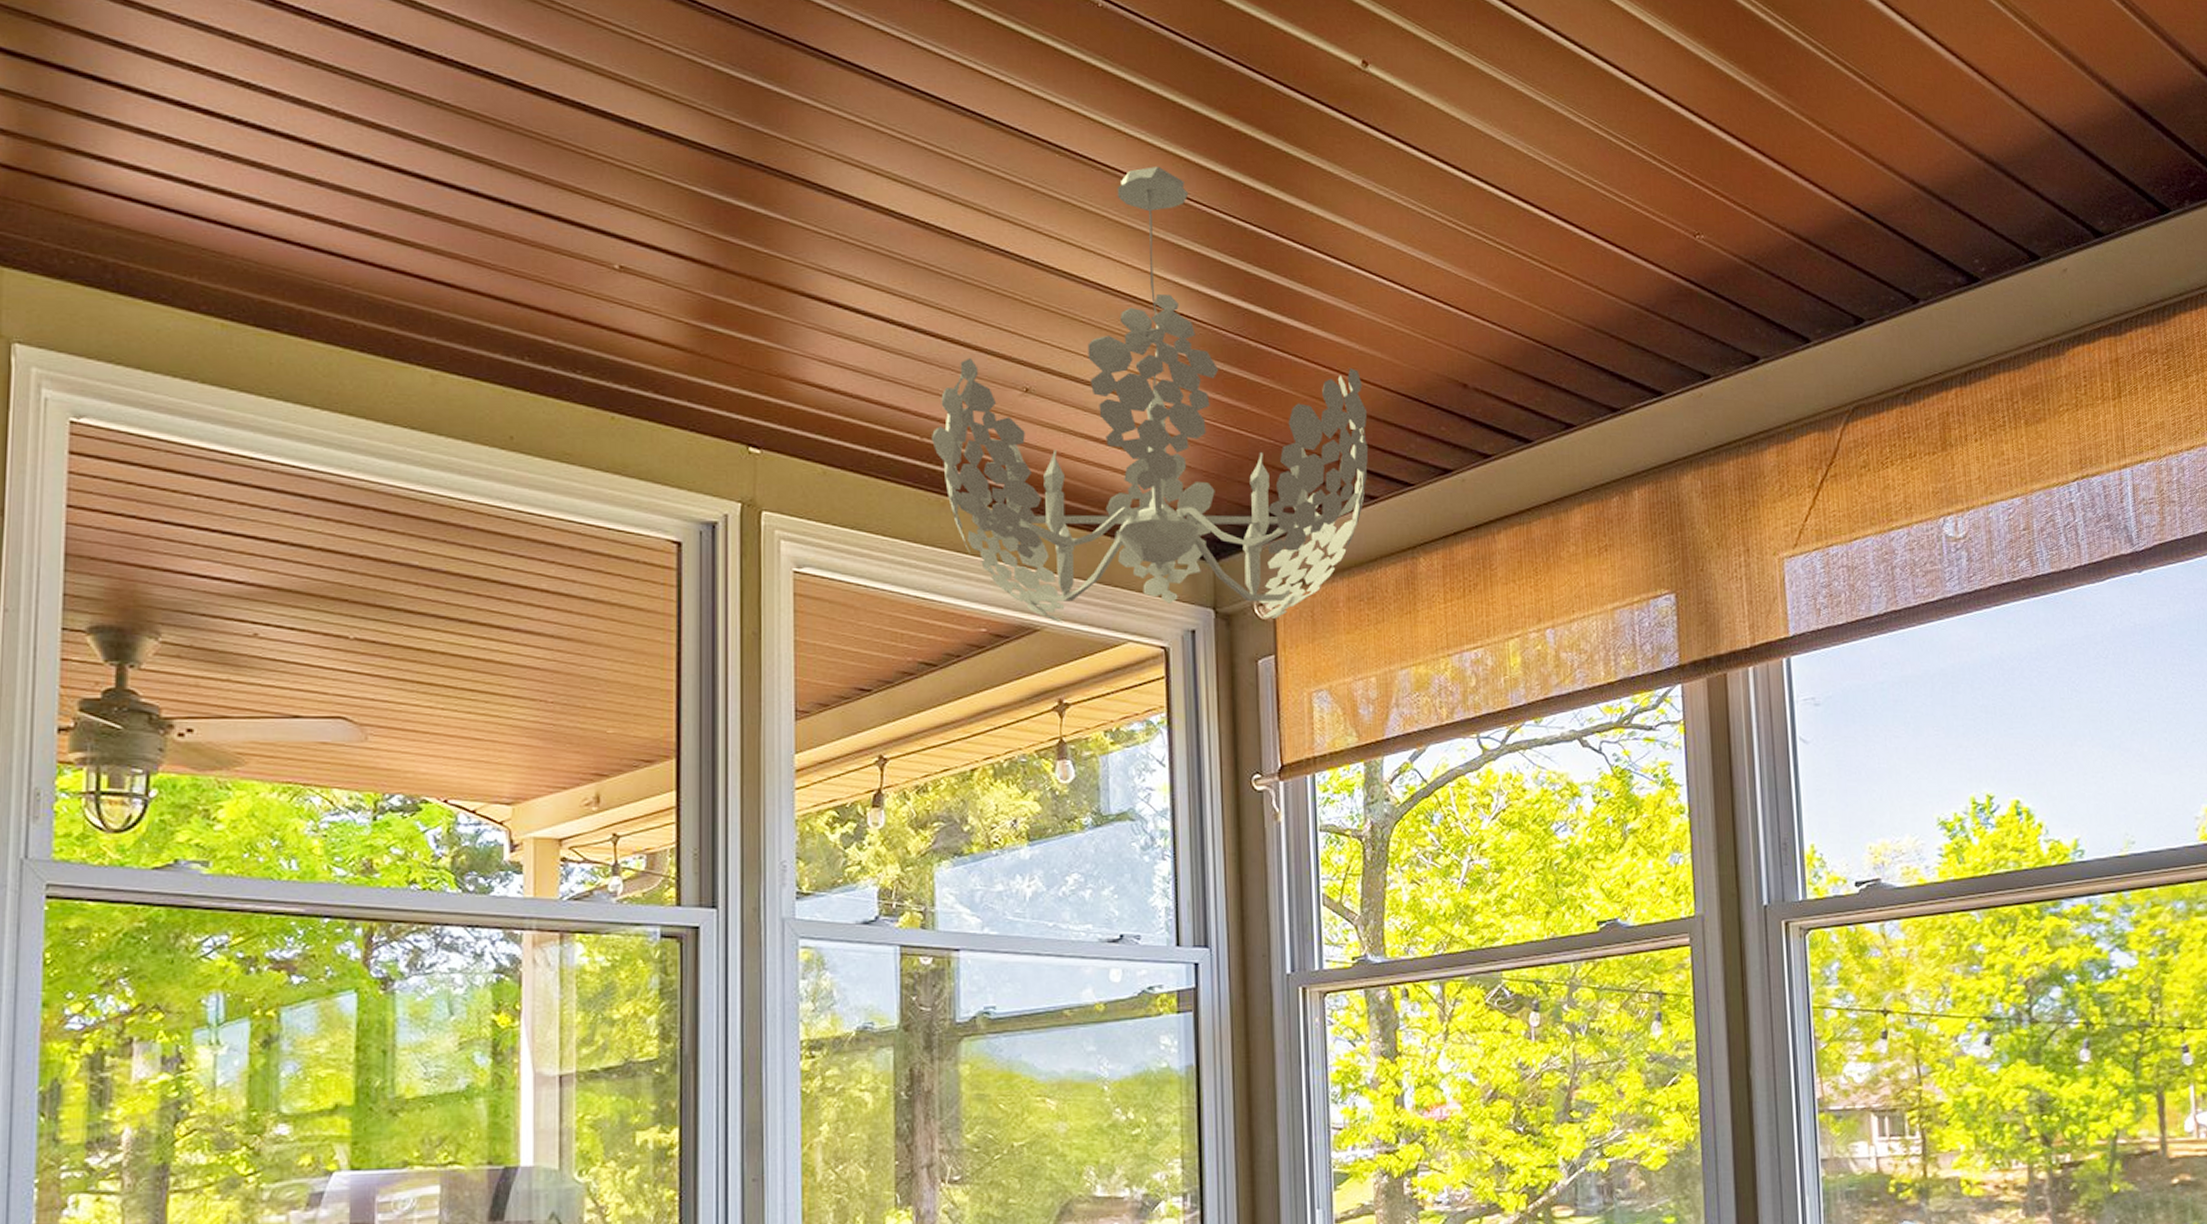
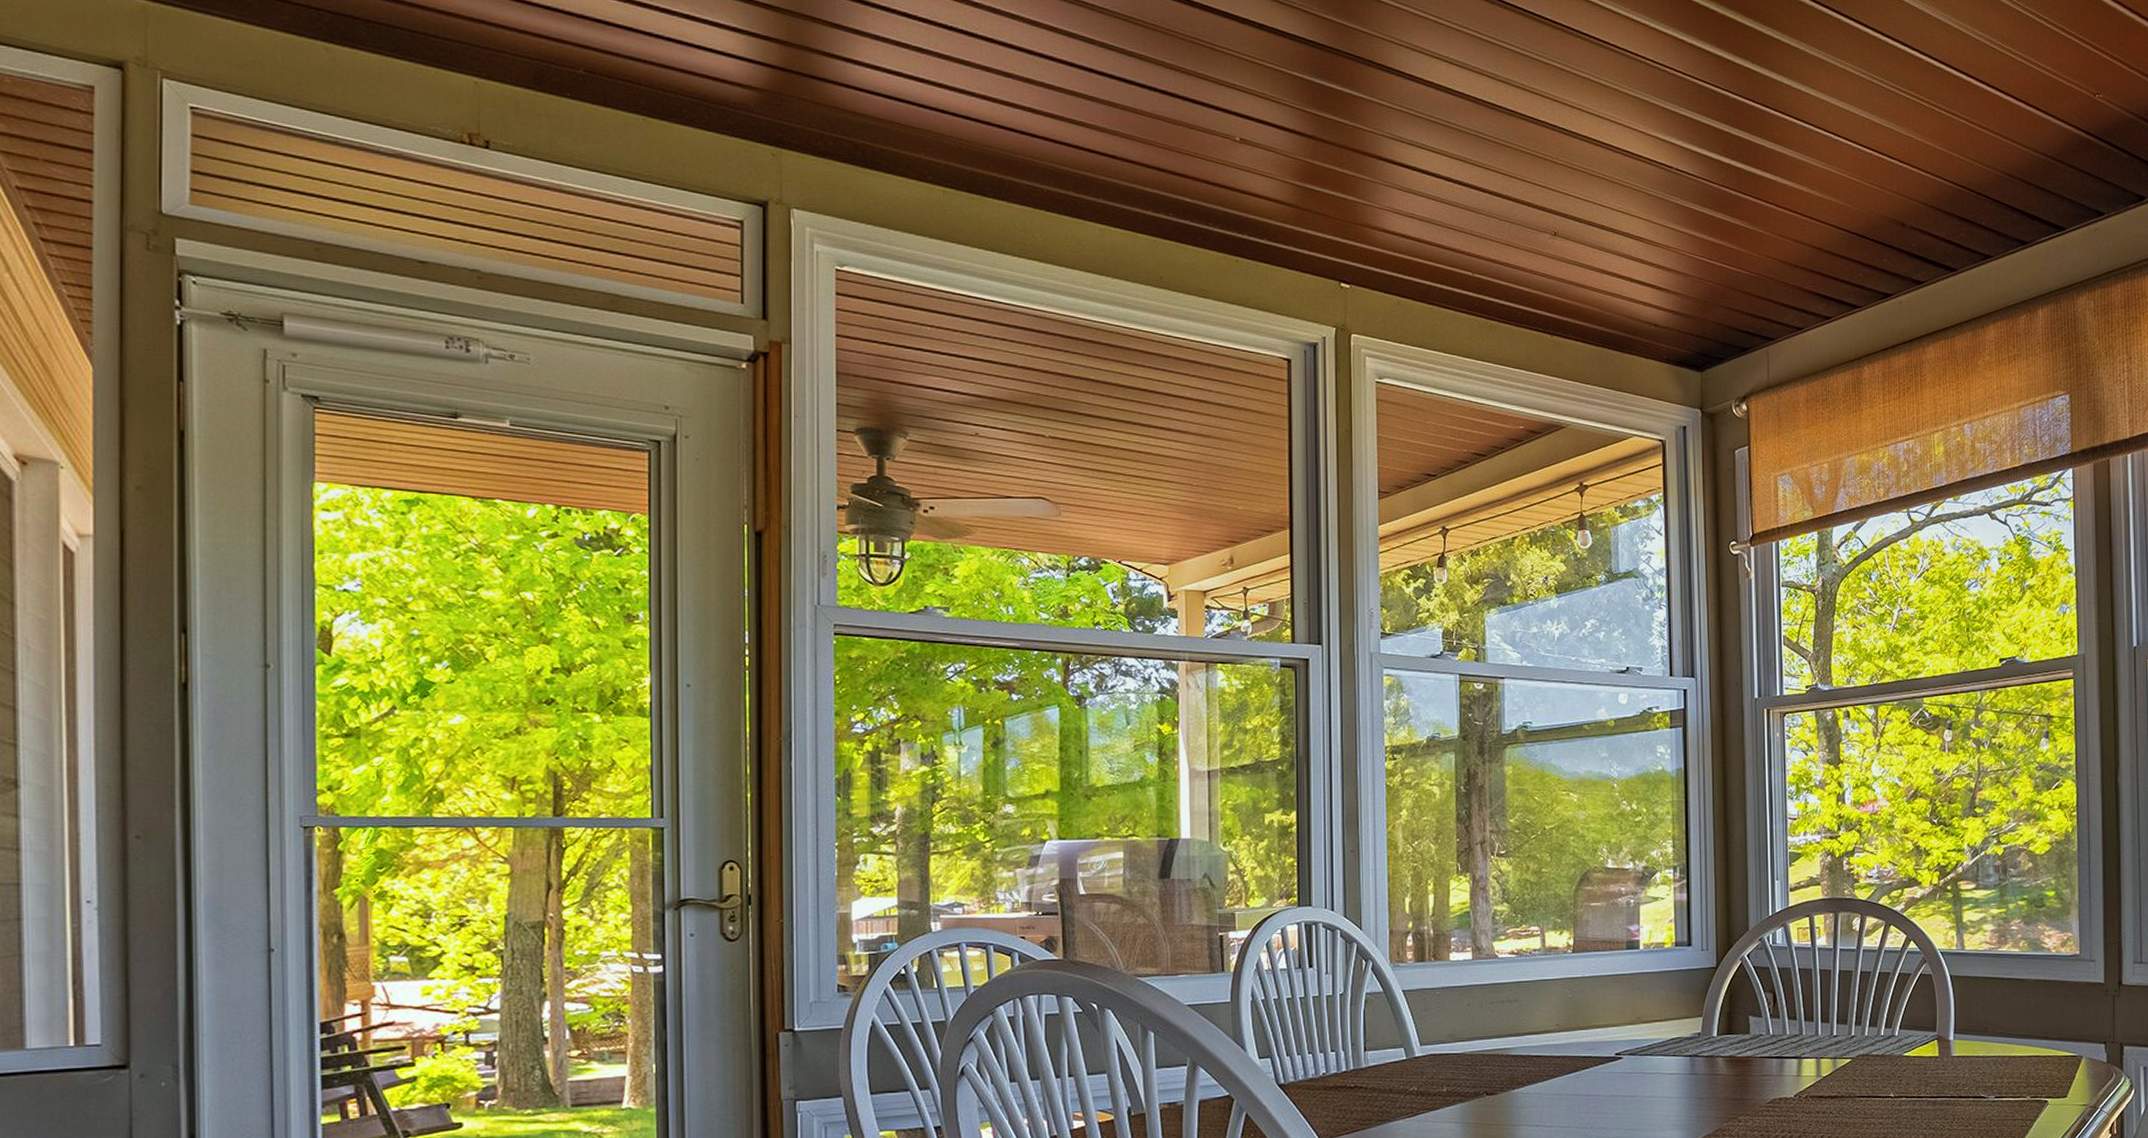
chandelier: present [932,166,1369,623] -> none [1481,46,1825,422]

